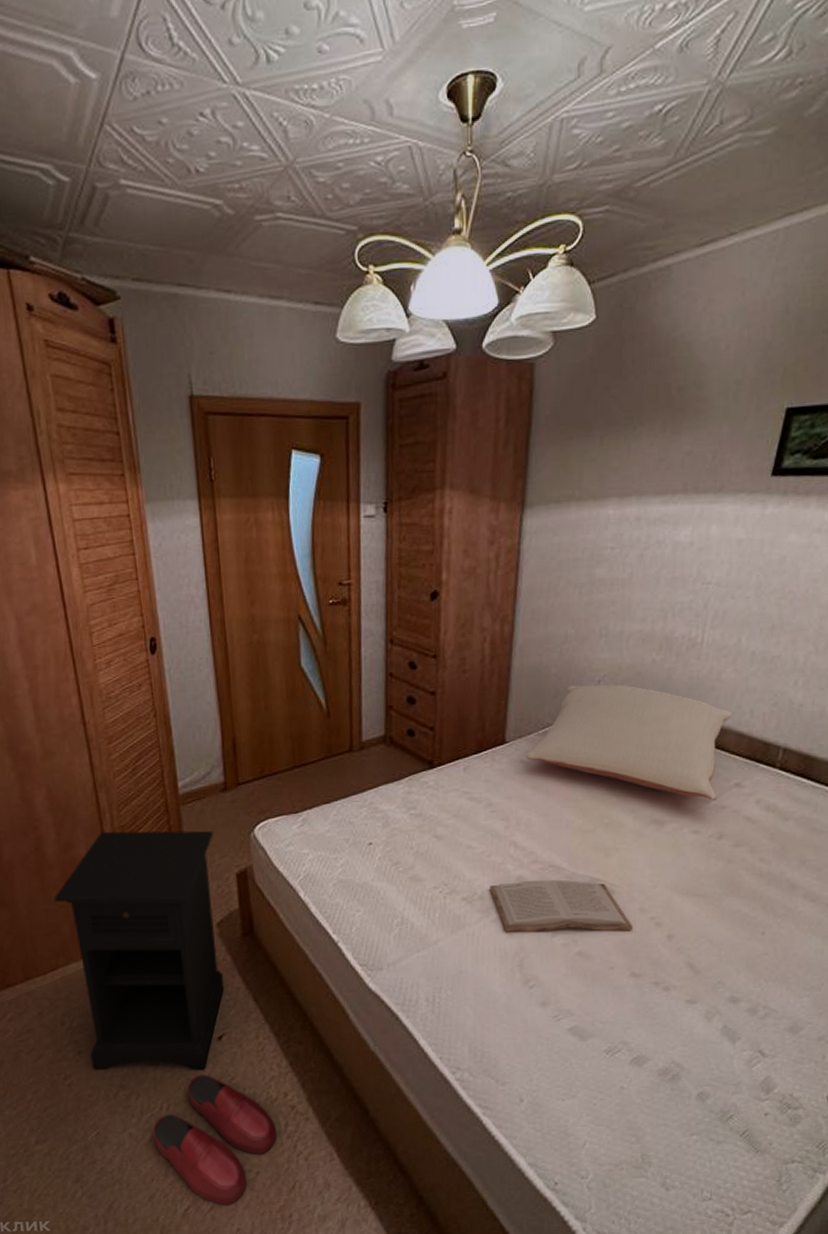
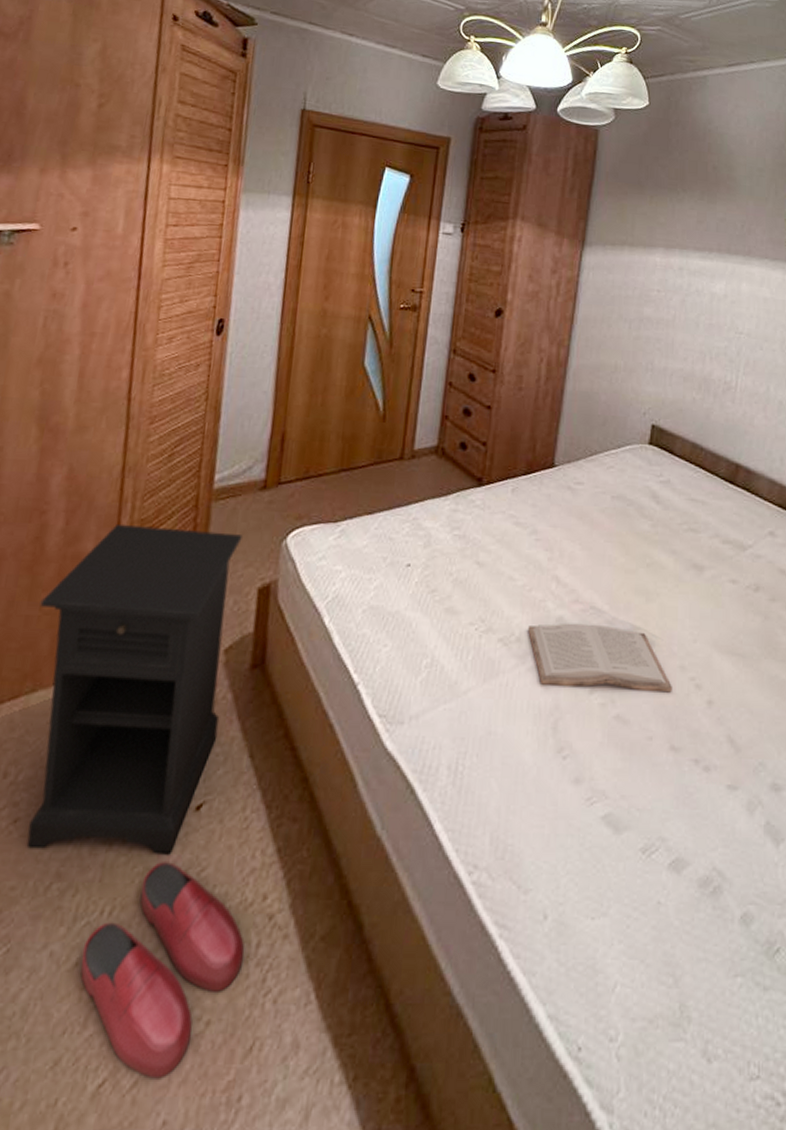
pillow: present [526,684,733,801] -> none [573,415,765,549]

